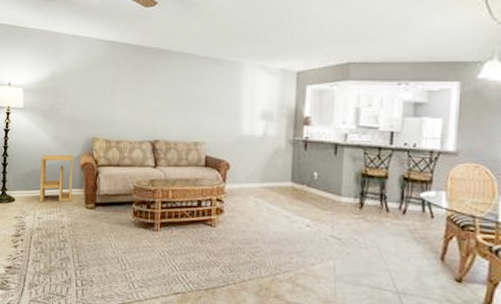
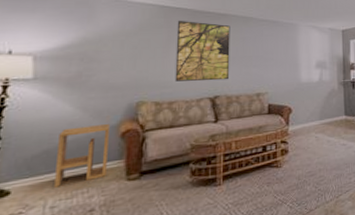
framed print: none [121,58,171,124] -> present [174,21,230,82]

